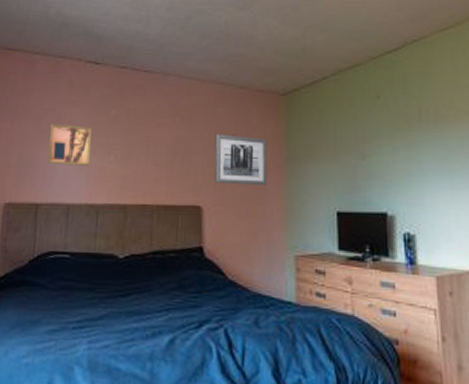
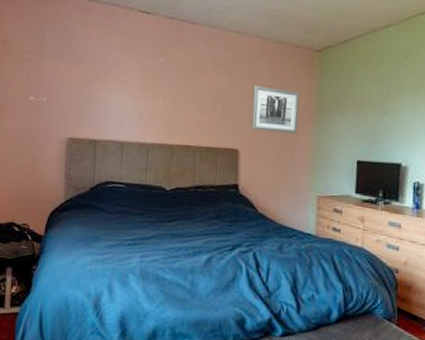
wall art: present [48,123,92,166] -> none [104,68,143,109]

